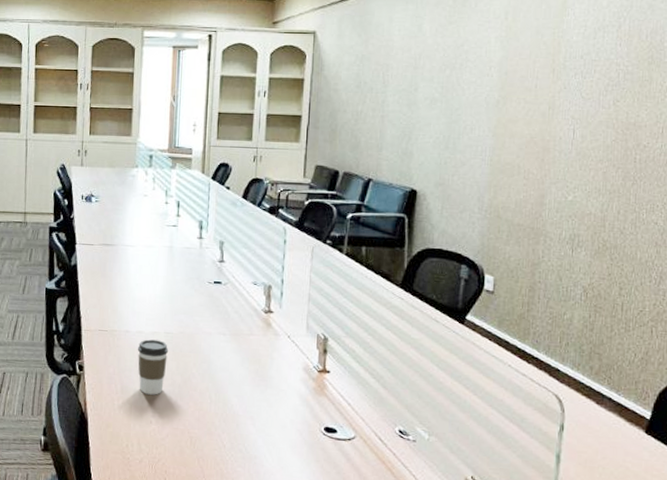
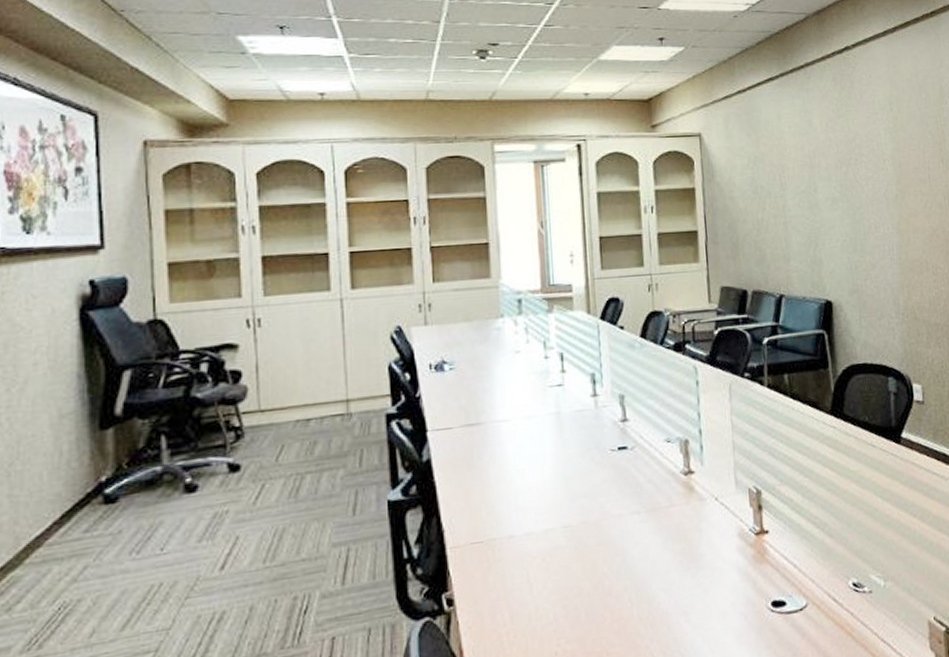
coffee cup: present [137,339,169,395] -> none [527,538,570,617]

